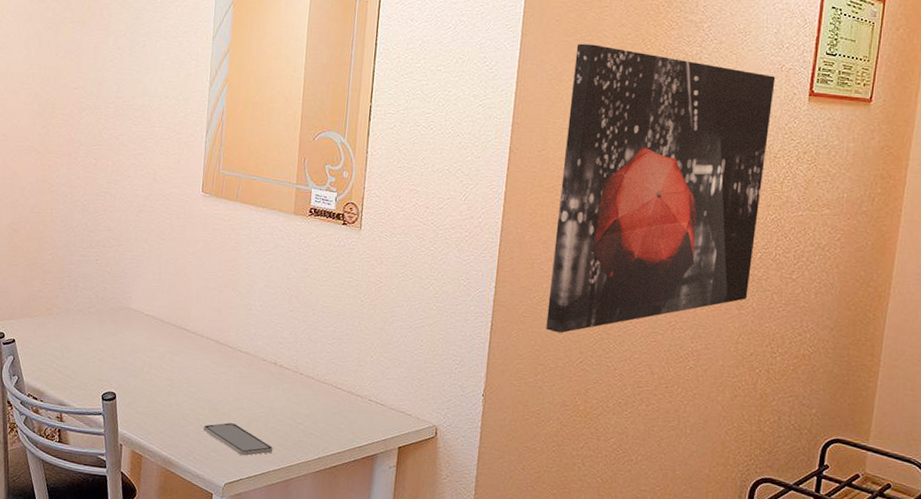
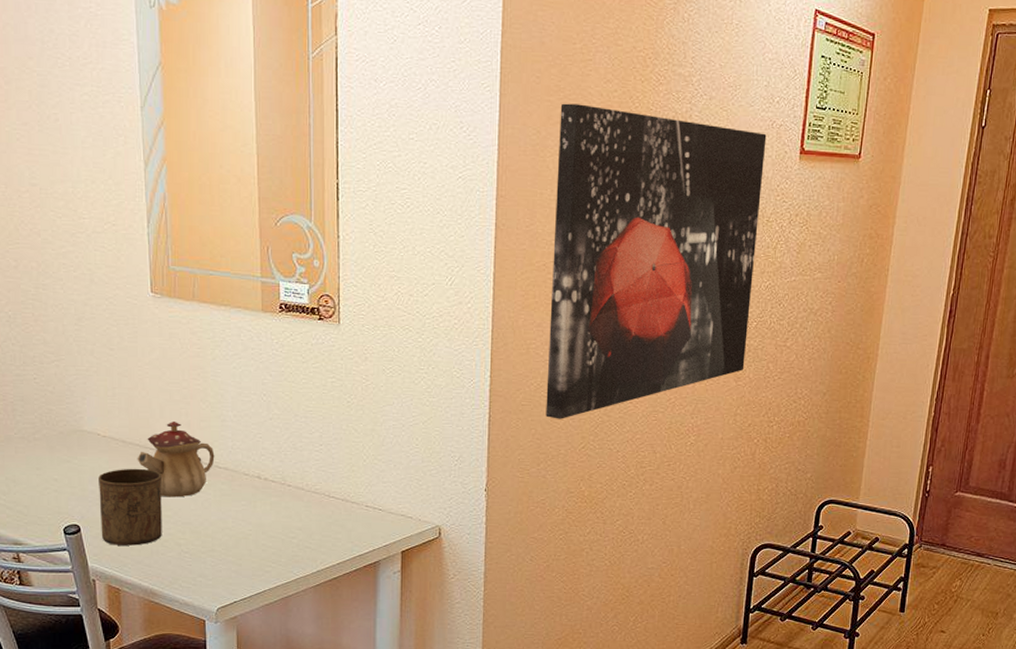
cup: none [133,345,191,417] -> present [99,468,162,546]
teapot: none [172,306,239,376] -> present [137,420,215,498]
smartphone: present [203,422,273,456] -> none [186,545,267,578]

